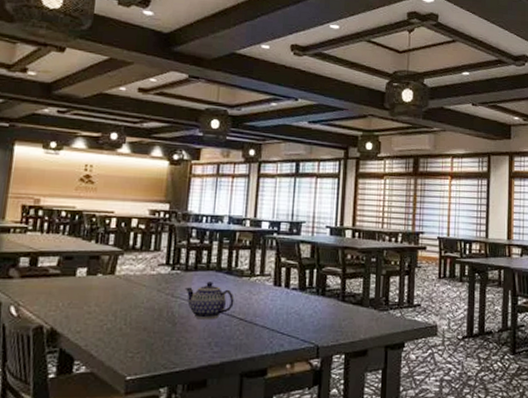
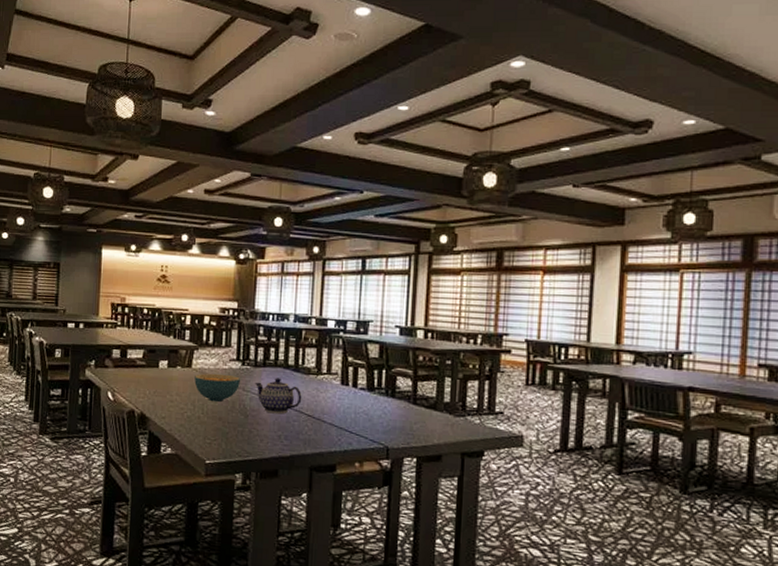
cereal bowl: none [117,280,169,311] -> present [194,373,240,403]

